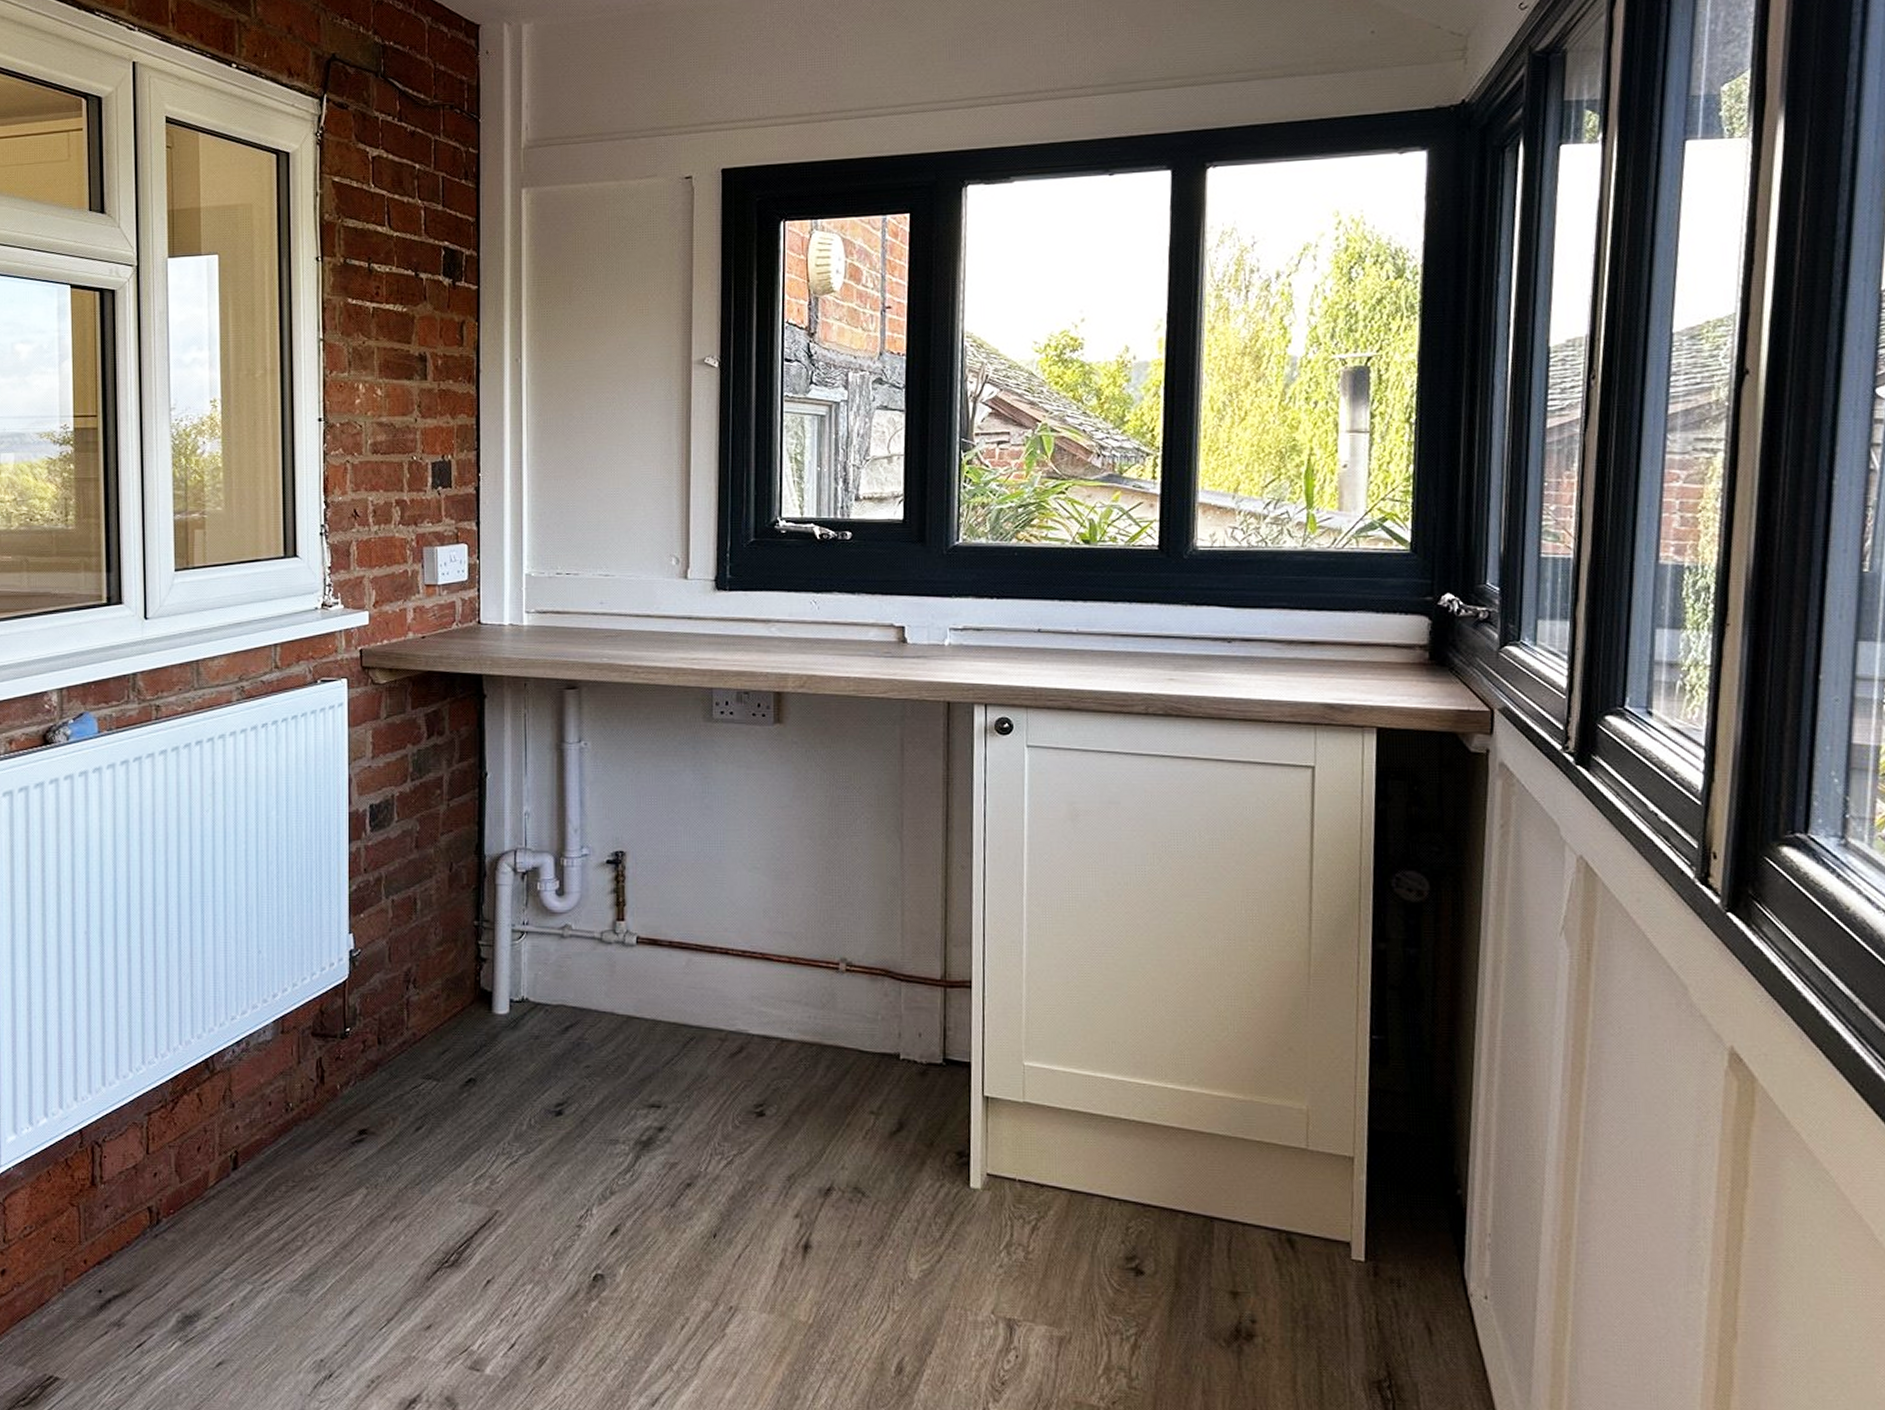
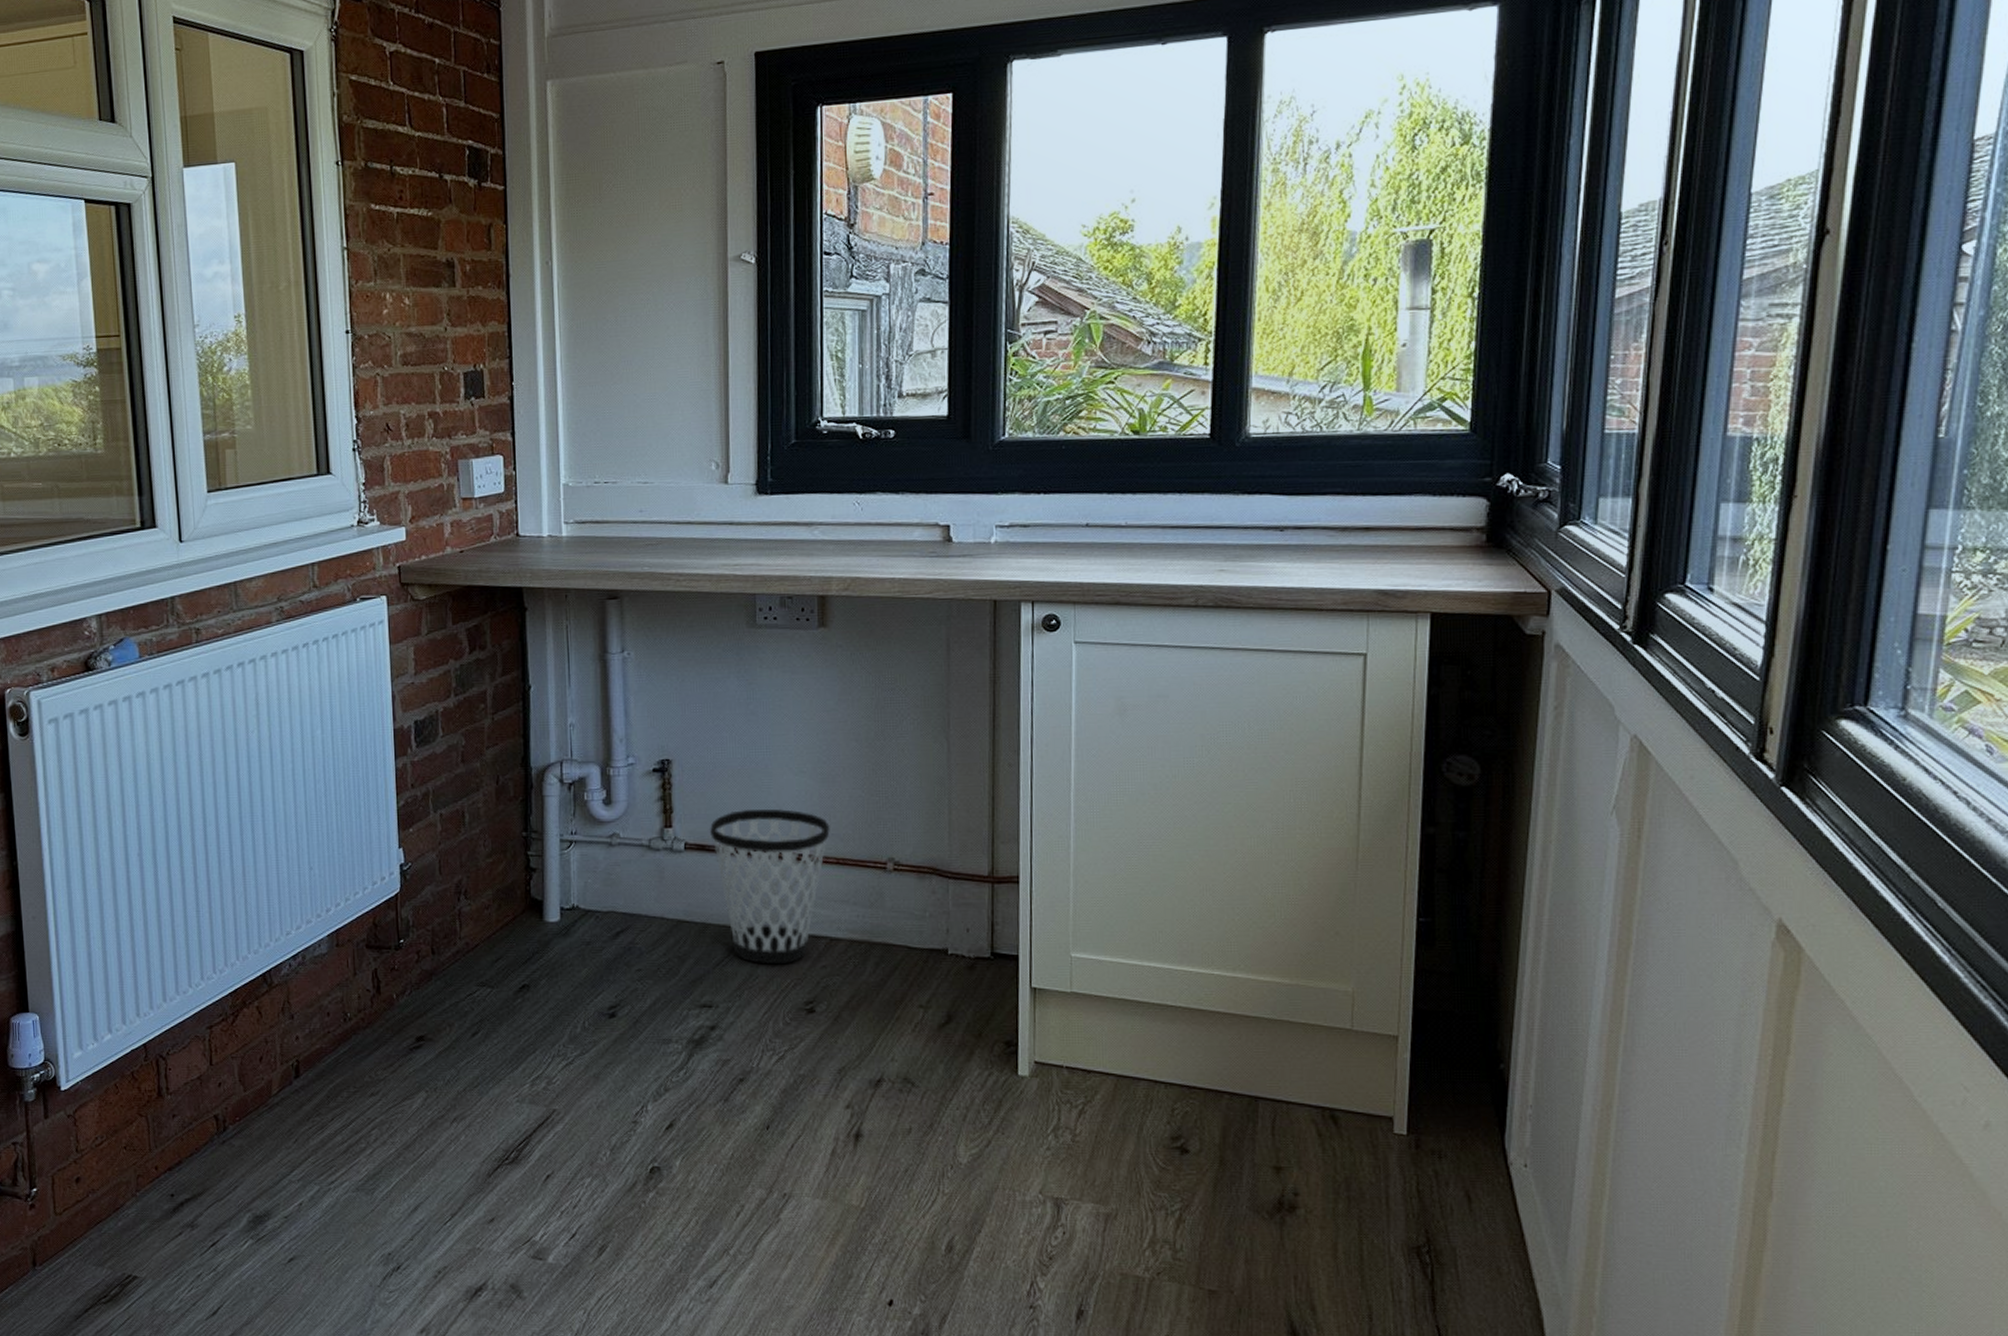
wastebasket: none [662,905,783,1064] -> present [710,809,830,963]

